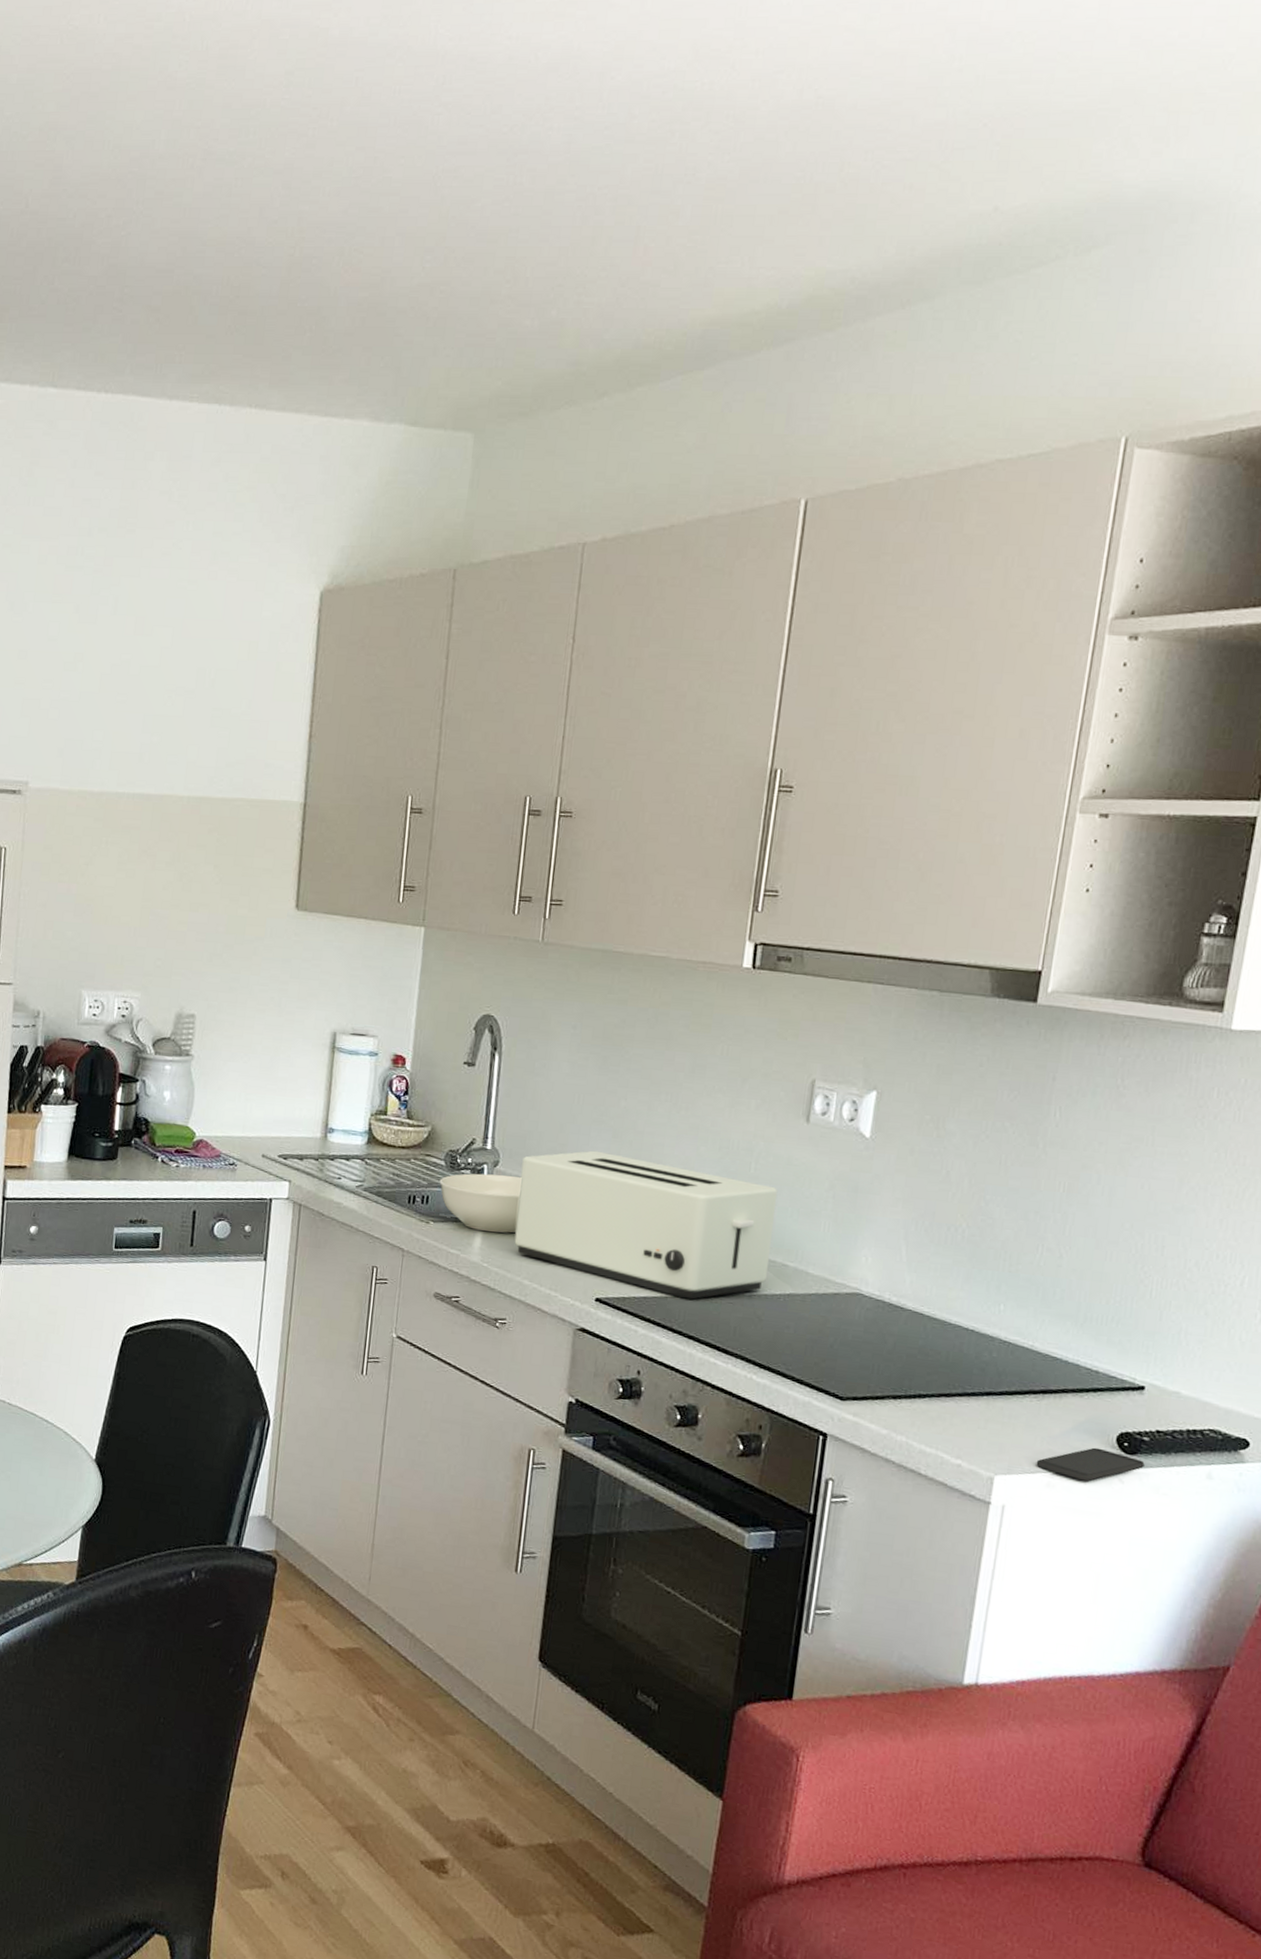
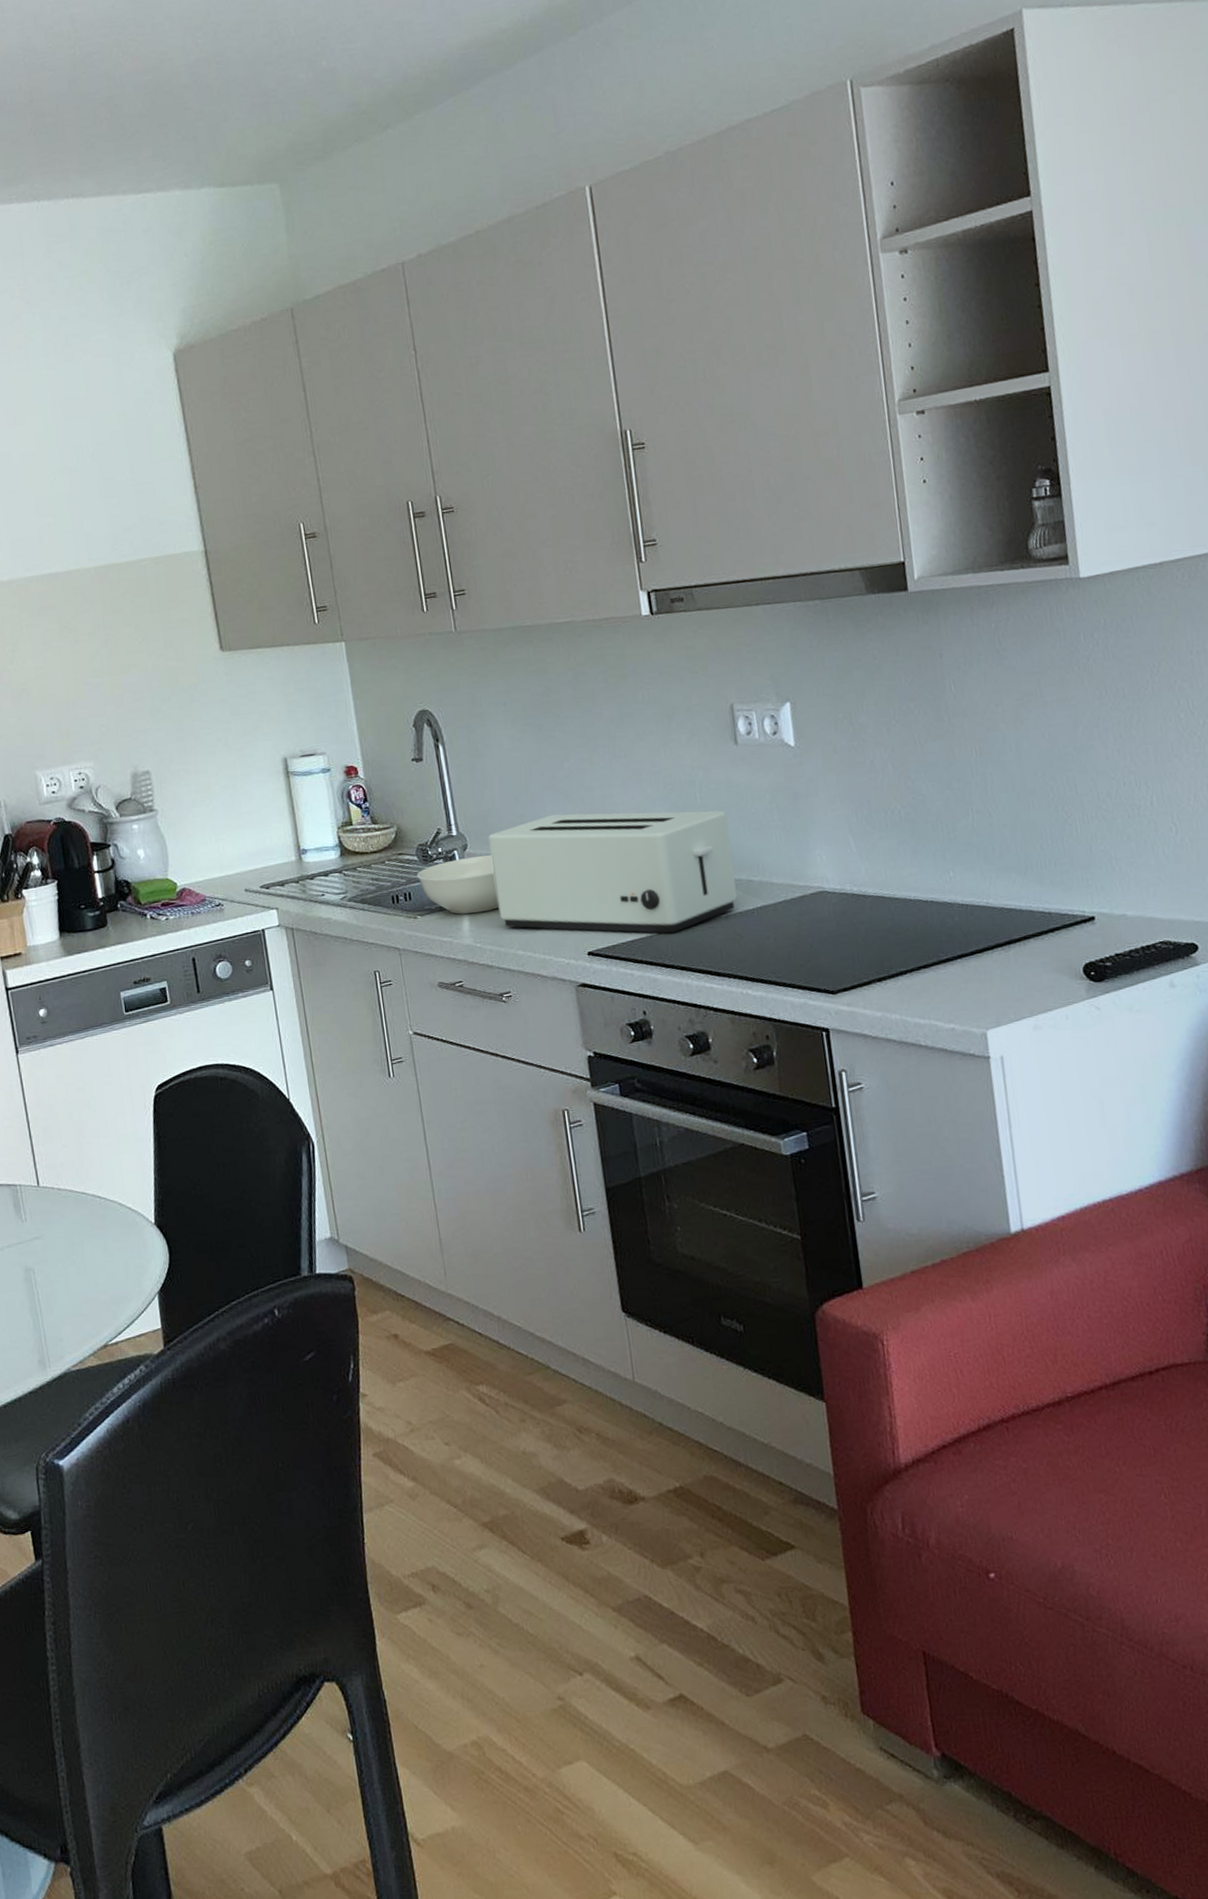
mobile phone: present [1036,1447,1145,1481] -> none [1019,982,1114,1017]

